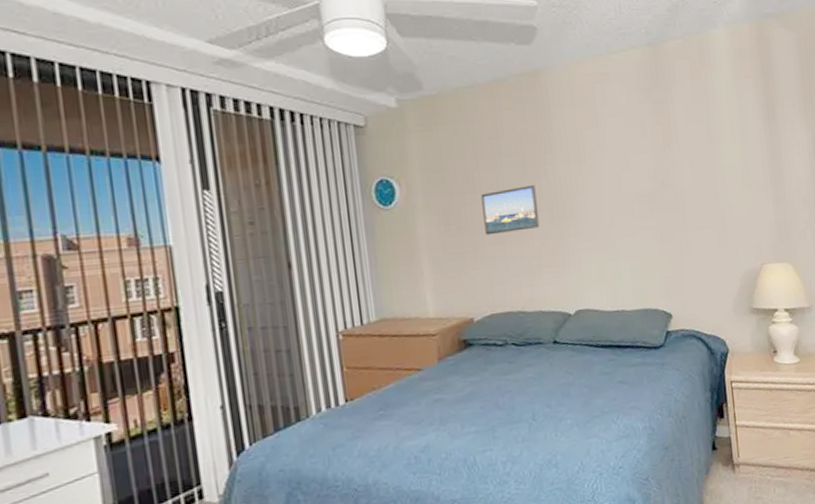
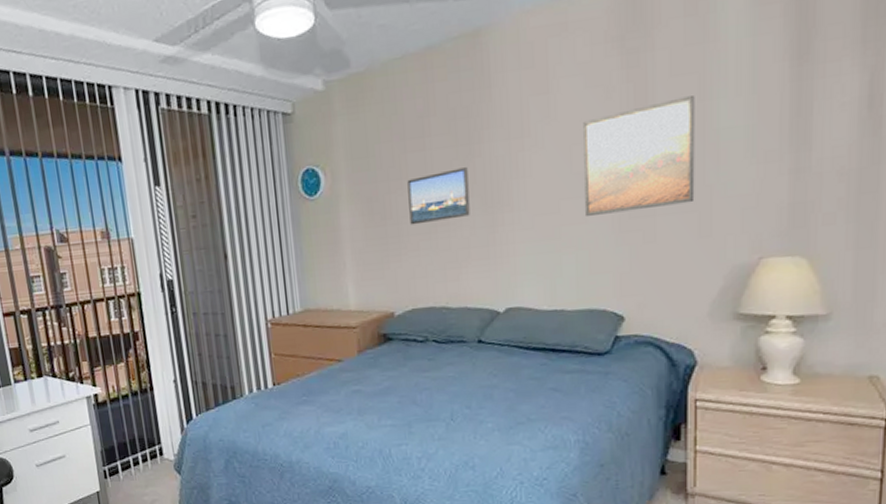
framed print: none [627,139,713,230] -> present [583,96,695,216]

